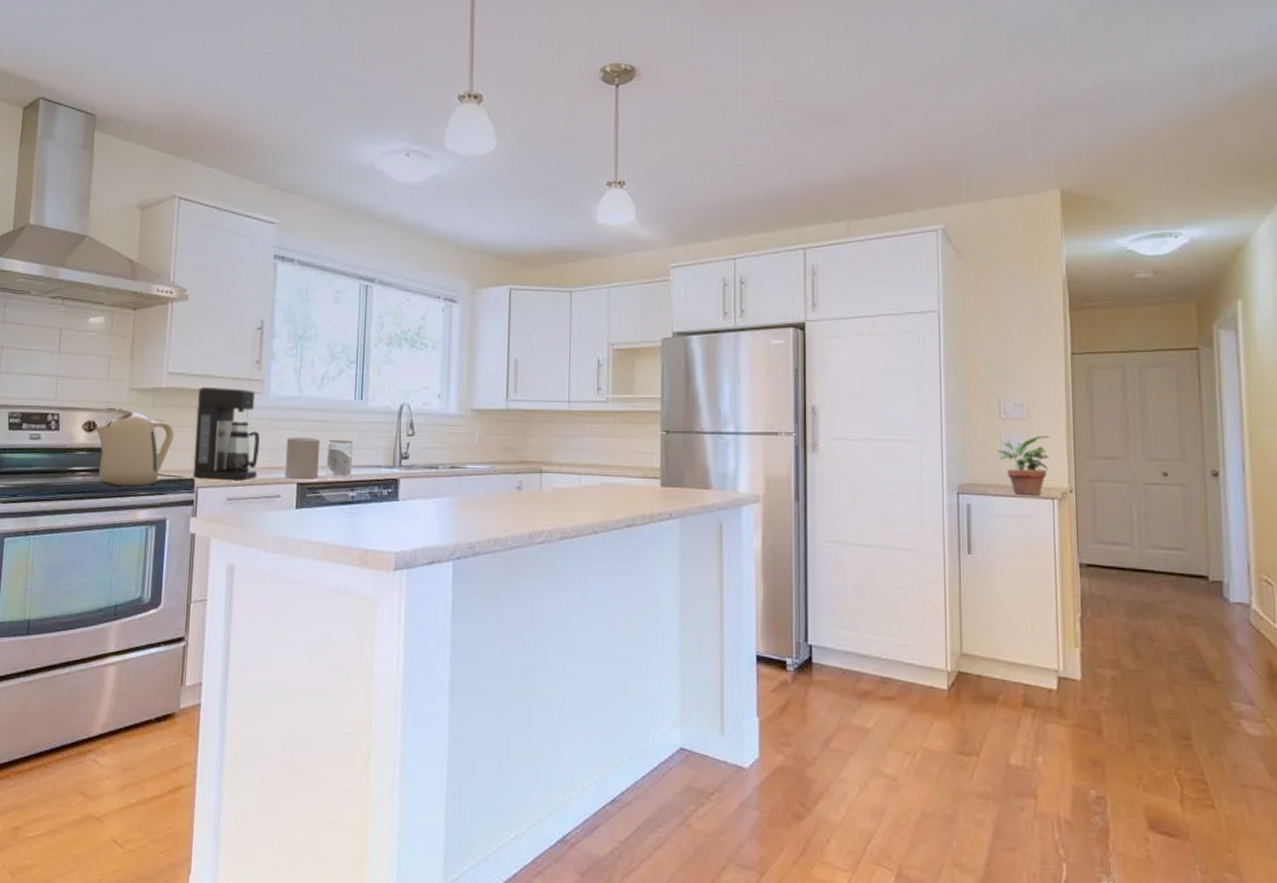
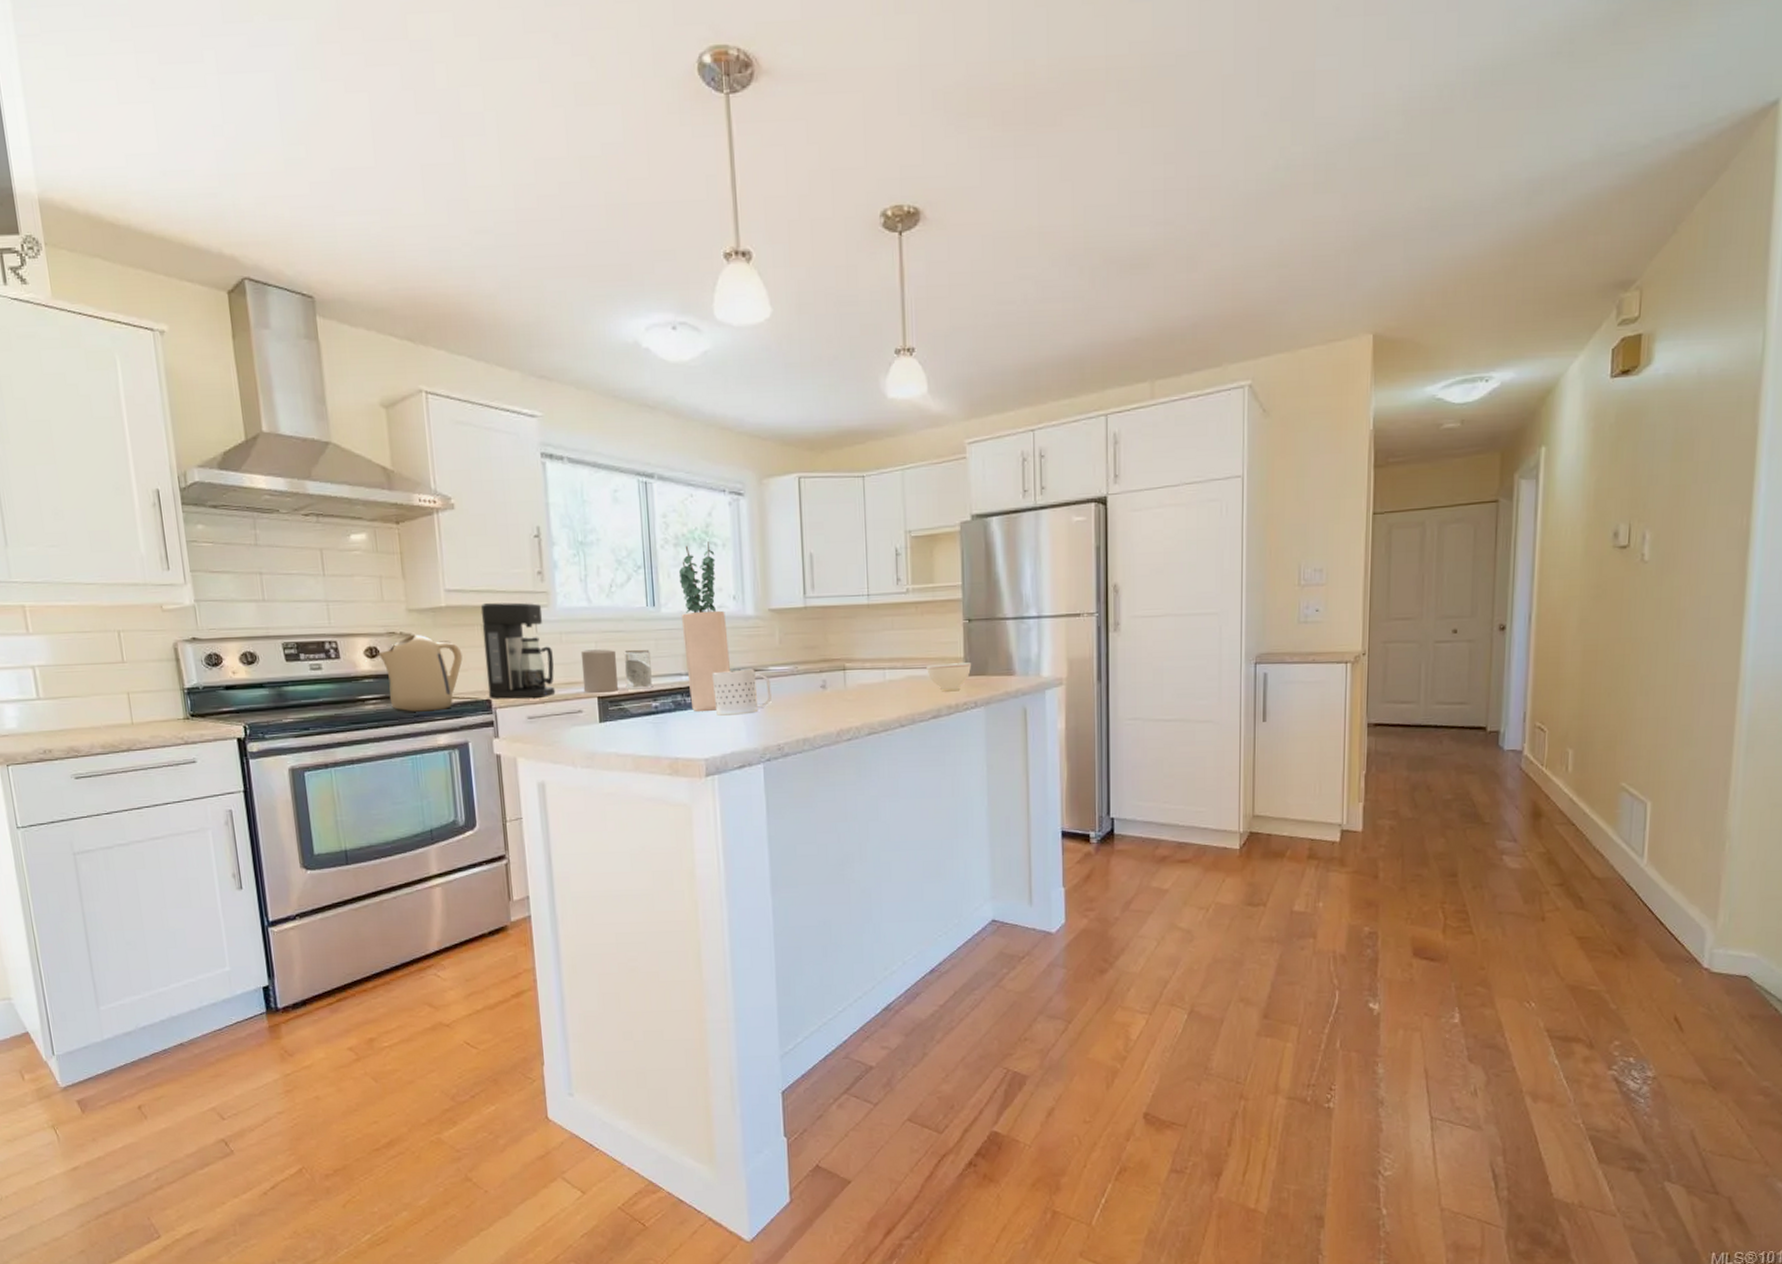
vase: none [386,343,430,506] -> present [679,542,731,713]
mug: none [410,465,467,511] -> present [711,669,772,716]
bowl: none [623,473,668,502] -> present [927,663,972,692]
potted plant: present [997,435,1051,497] -> none [1295,599,1348,662]

